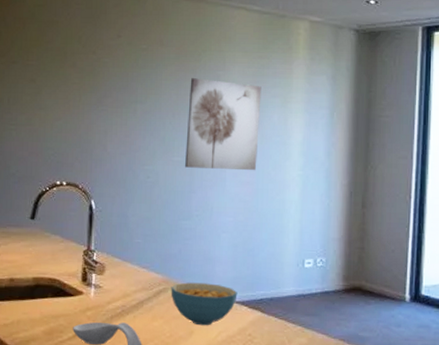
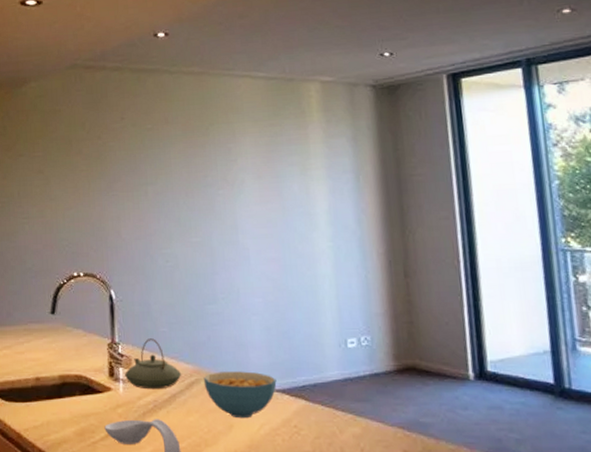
teapot: none [97,248,151,296] -> present [125,338,182,390]
wall art: present [185,78,262,171] -> none [200,153,282,248]

